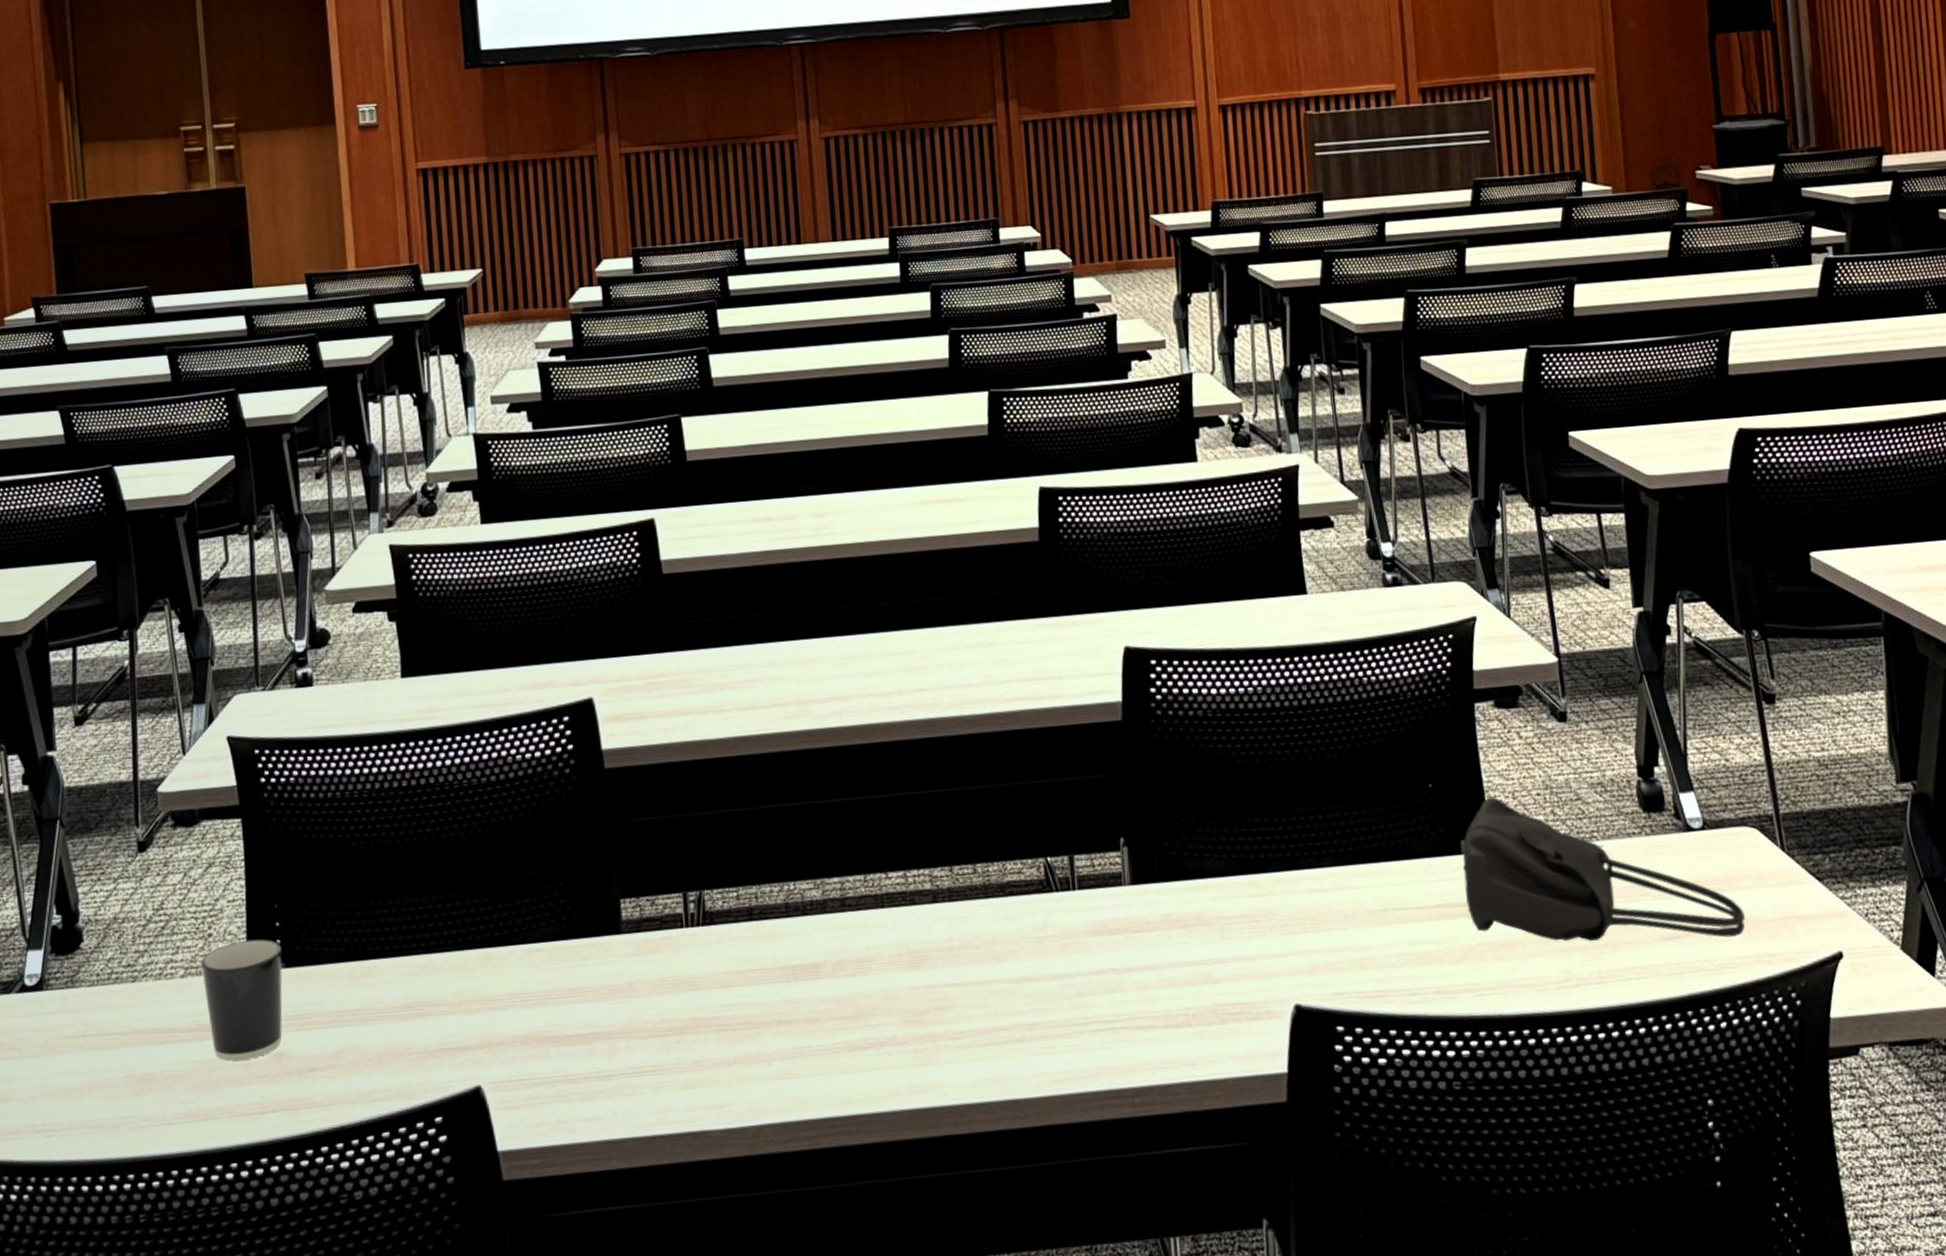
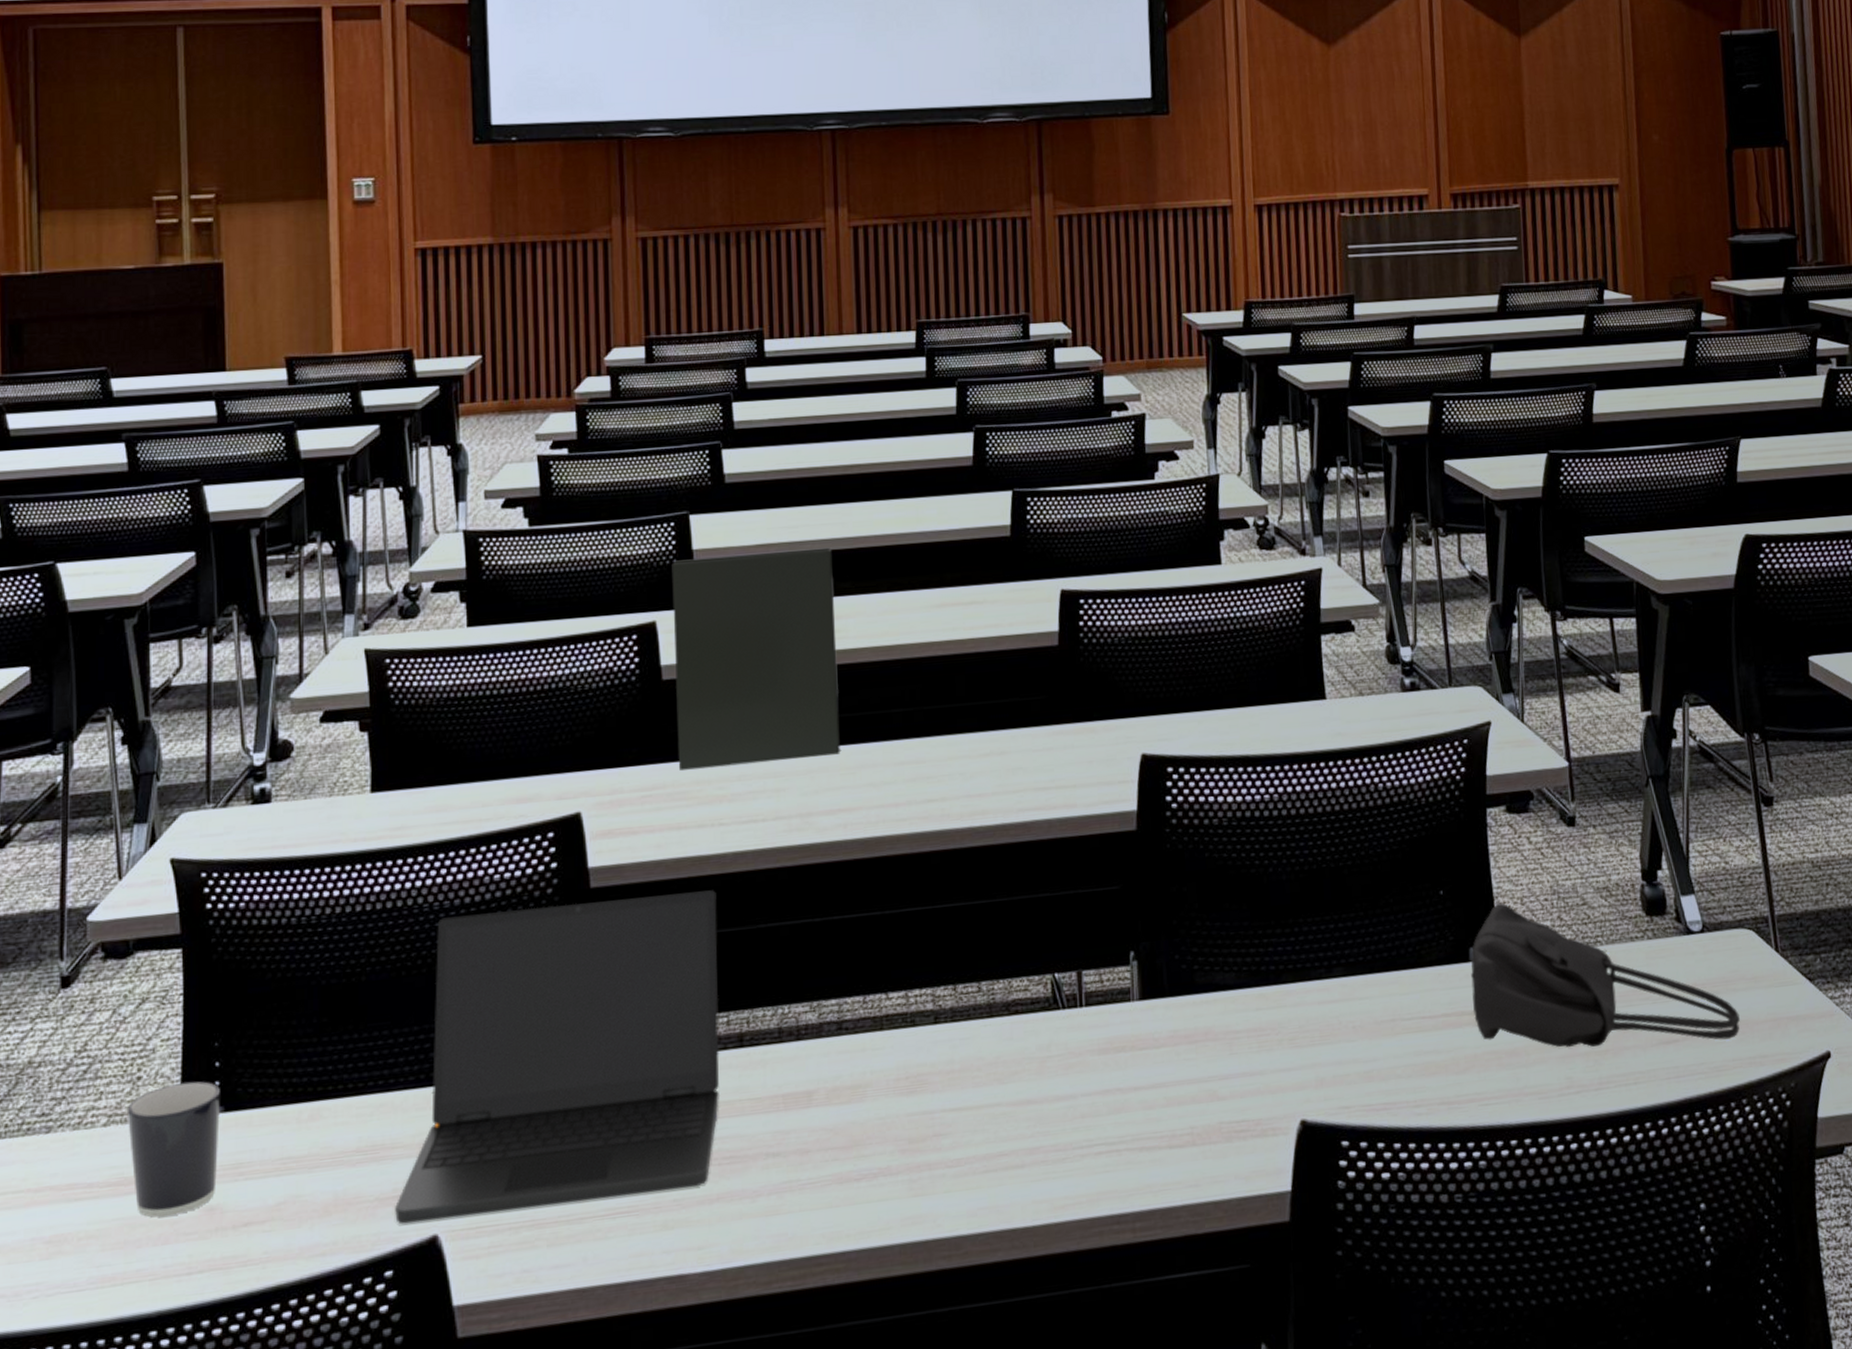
laptop: none [441,772,733,1075] -> present [395,890,719,1224]
binder: none [666,447,833,659] -> present [672,547,840,770]

